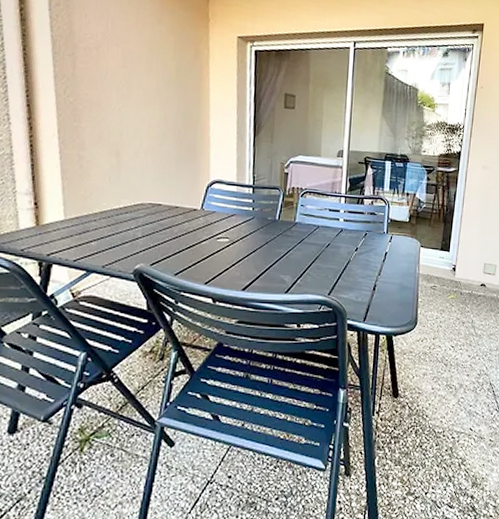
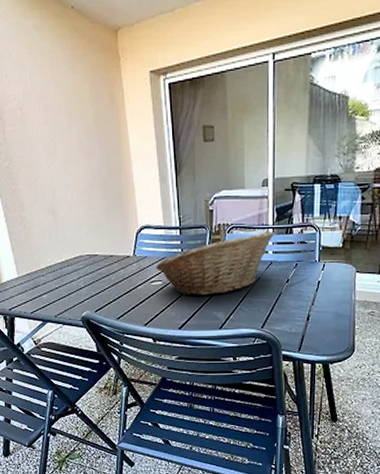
fruit basket: none [224,199,346,258] -> present [156,231,274,296]

